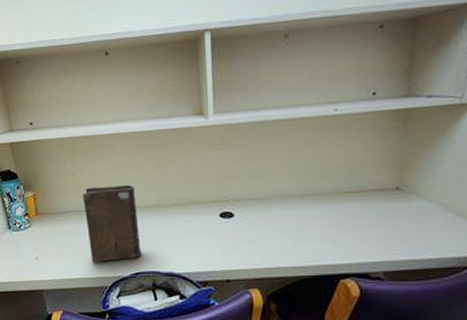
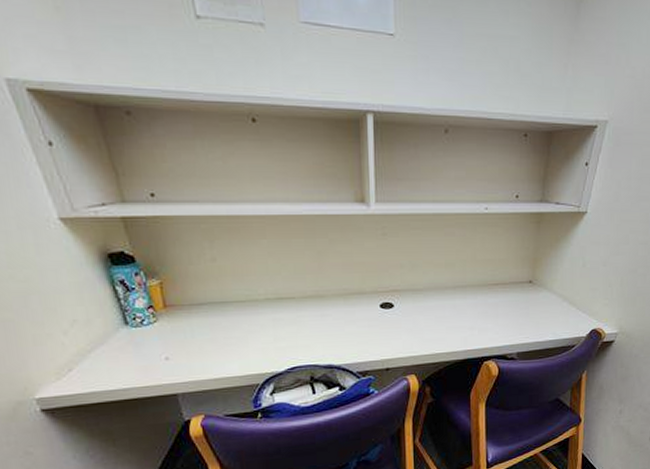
book: present [82,185,142,263] -> none [225,274,298,360]

